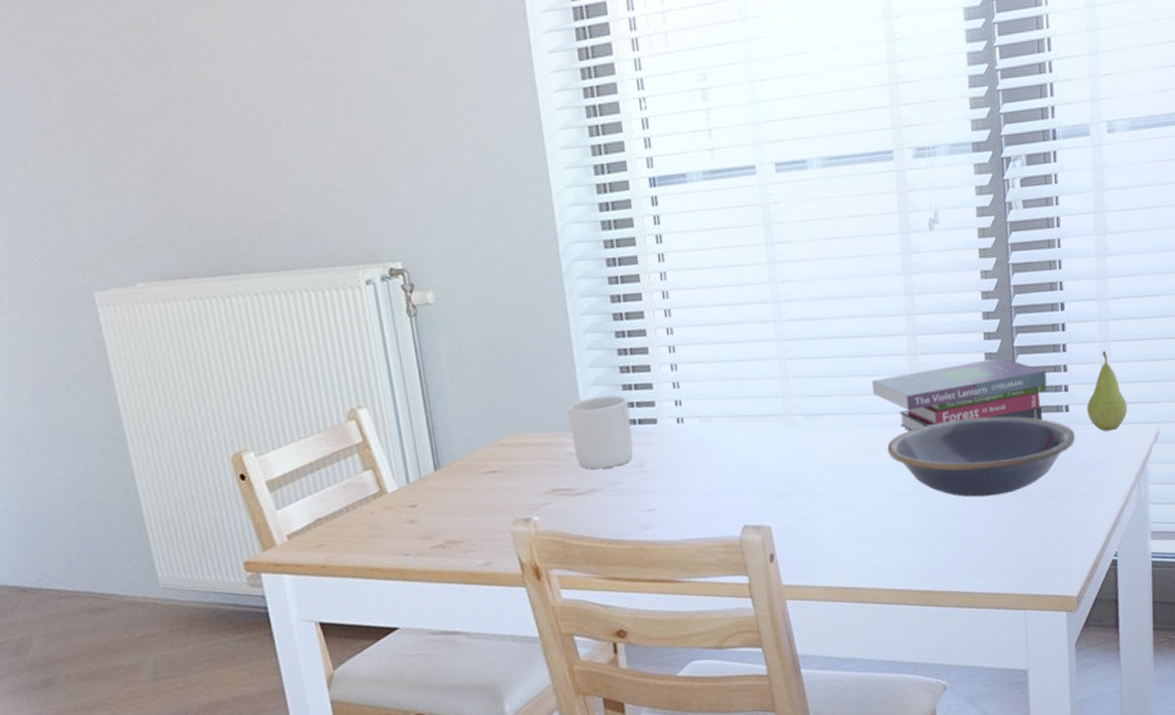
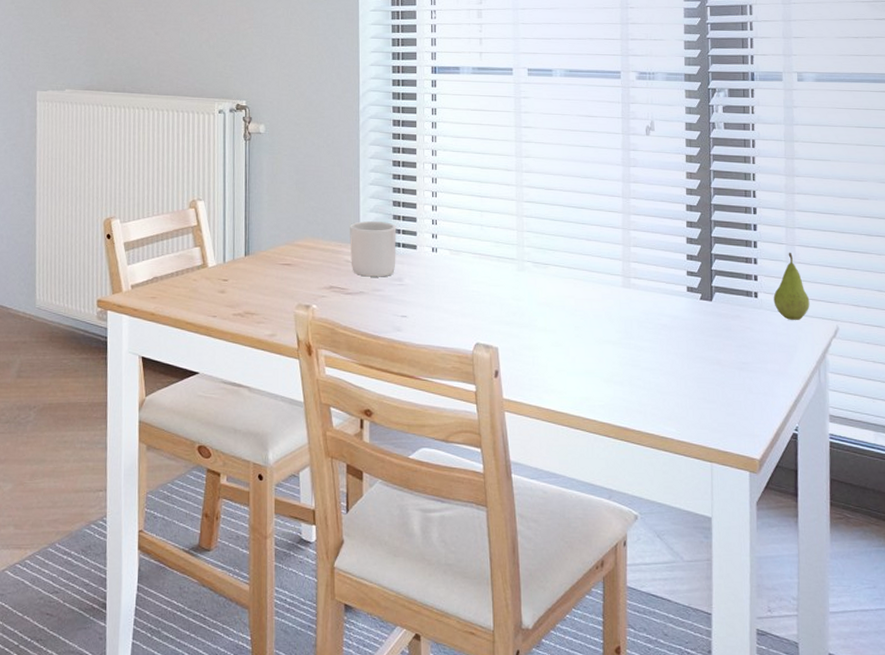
books: present [871,357,1047,431] -> none [590,243,739,300]
bowl: present [887,416,1075,498] -> none [600,287,762,358]

